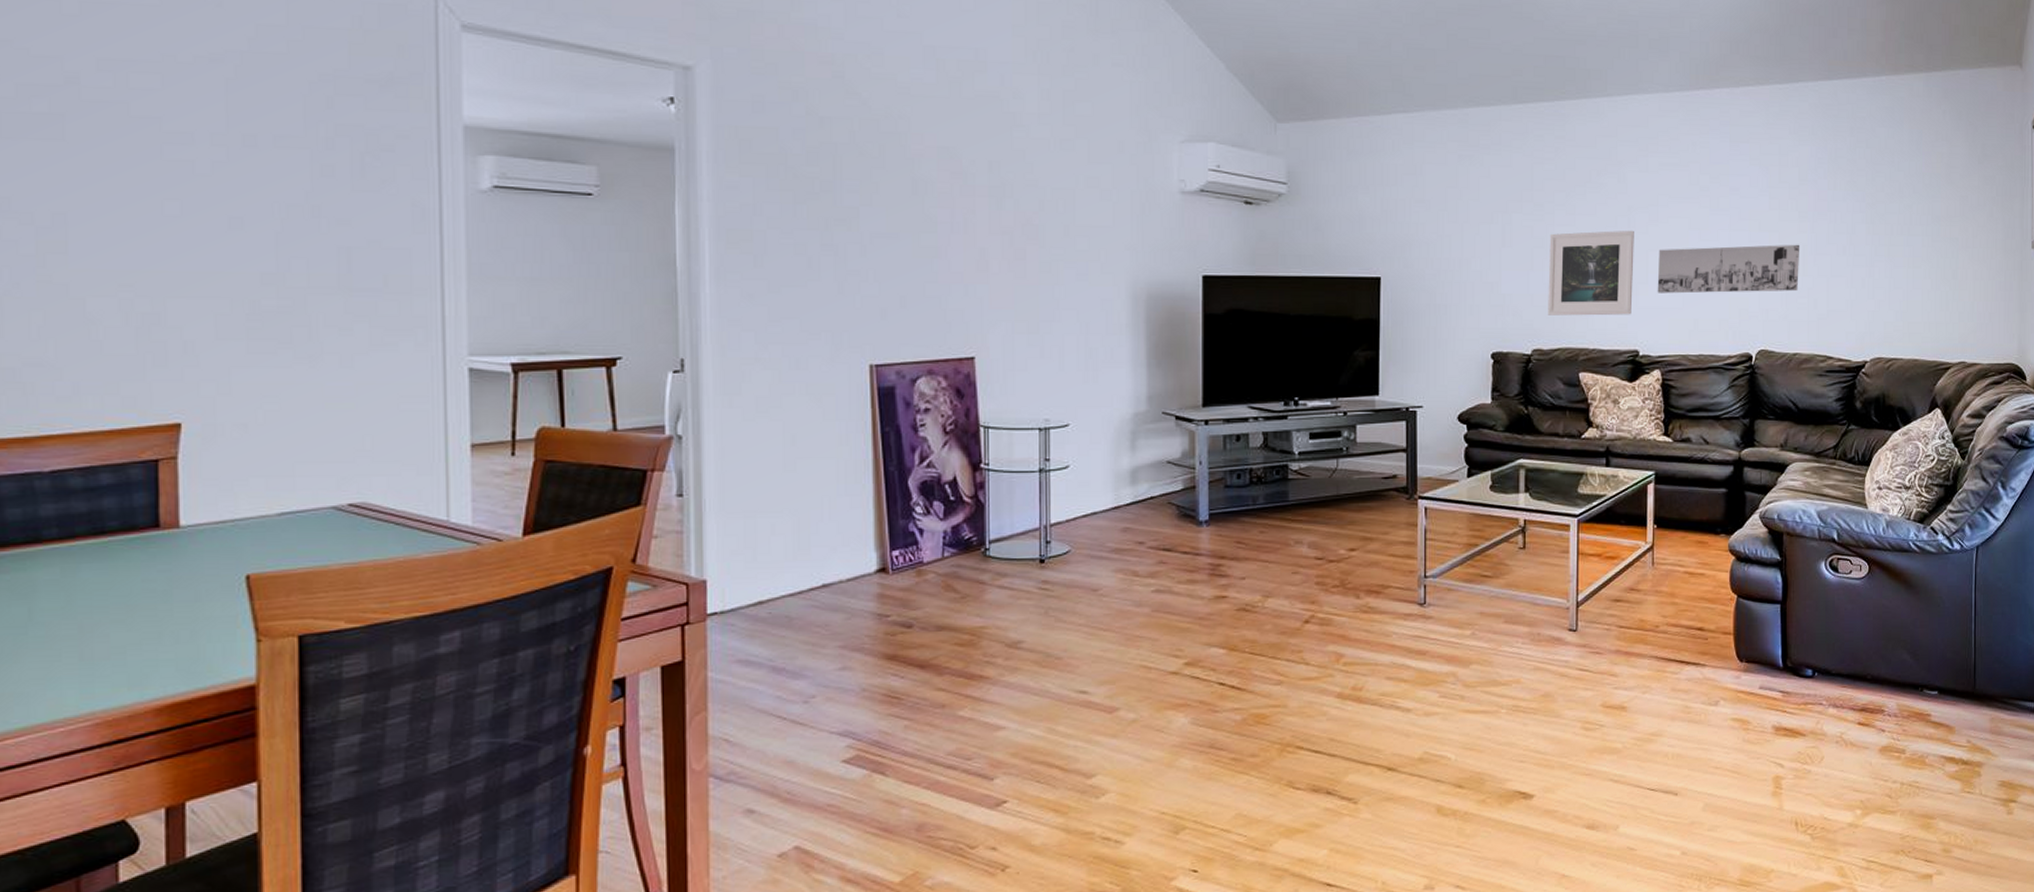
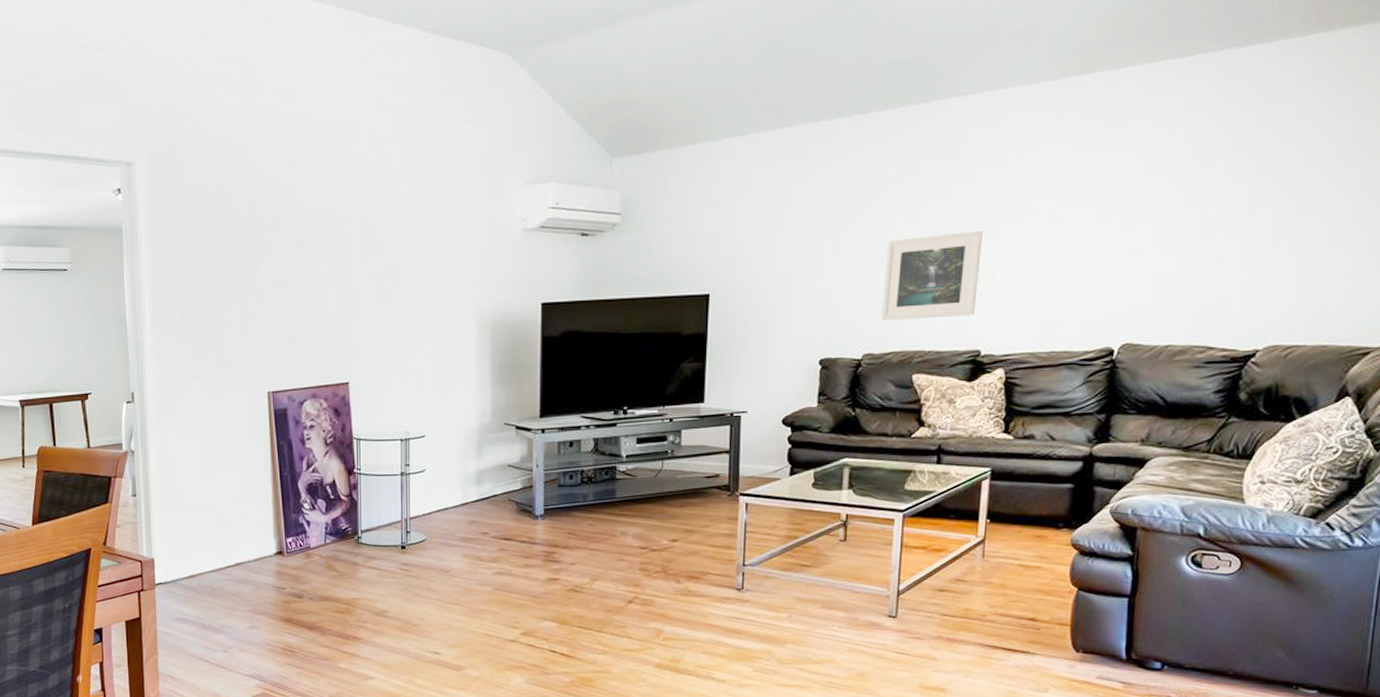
wall art: present [1657,244,1800,294] -> none [1005,230,1184,292]

